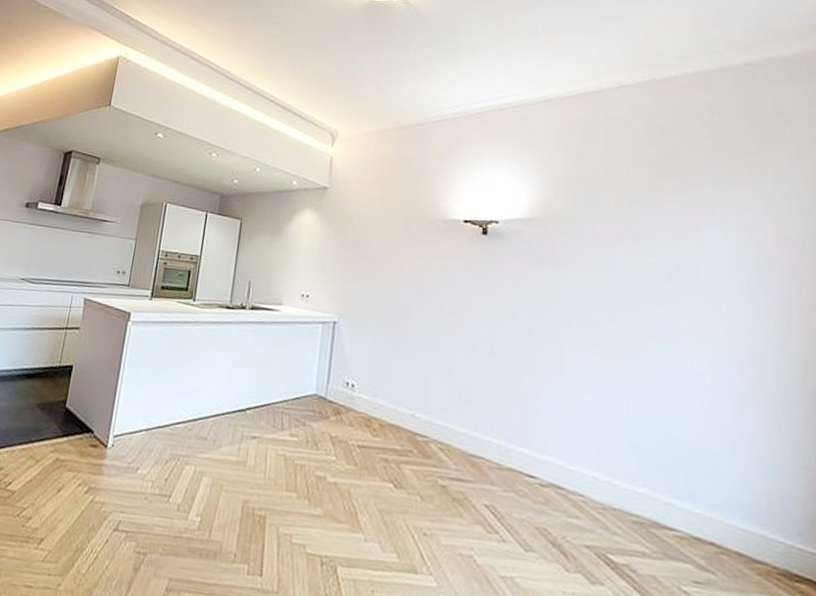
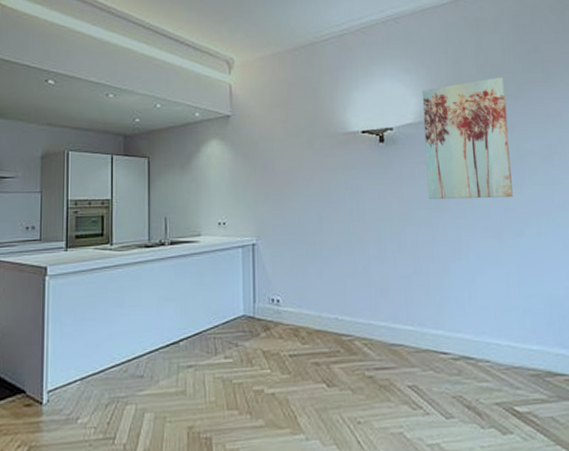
wall art: none [531,180,632,316] -> present [422,76,513,200]

